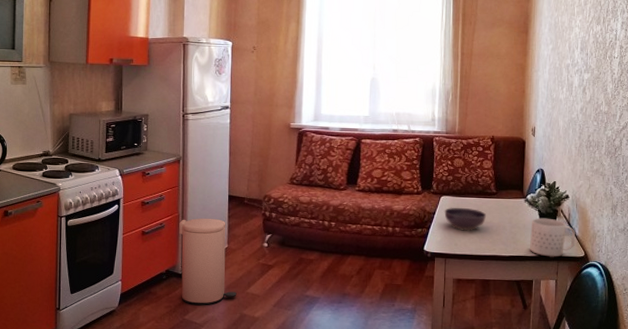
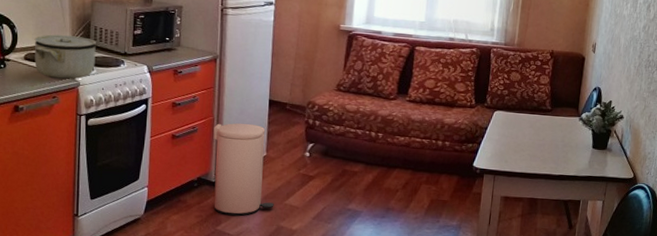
cooking pot: none [21,146,74,185] -> present [34,34,96,79]
bowl: present [444,207,487,231] -> none [496,123,540,148]
mug: present [530,217,575,257] -> none [580,137,626,178]

